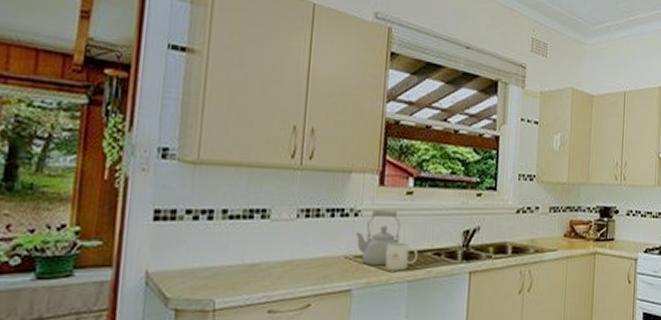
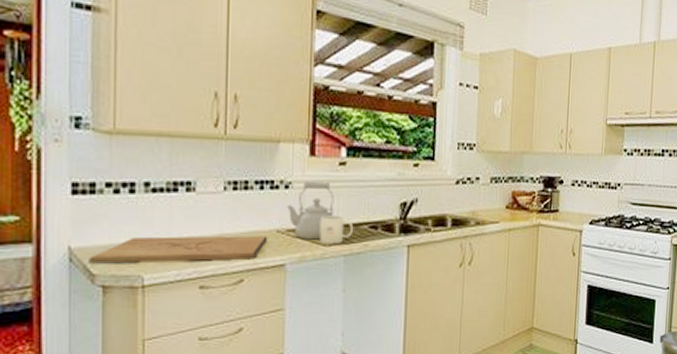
cutting board: none [164,261,336,288] -> present [89,235,268,264]

